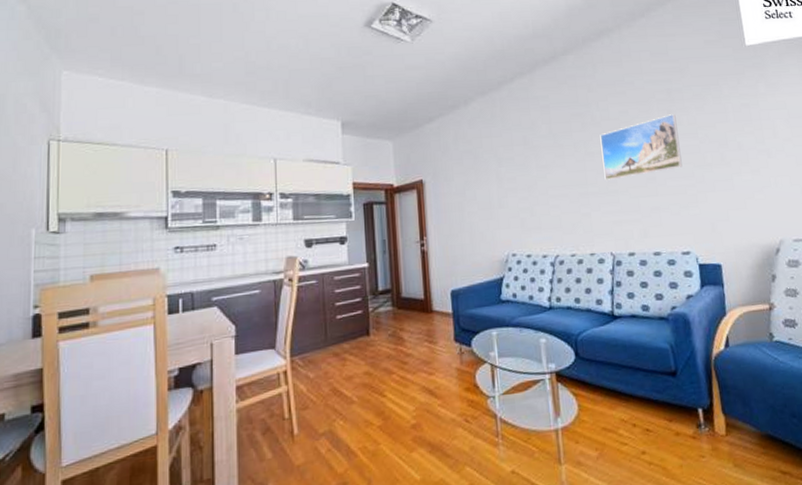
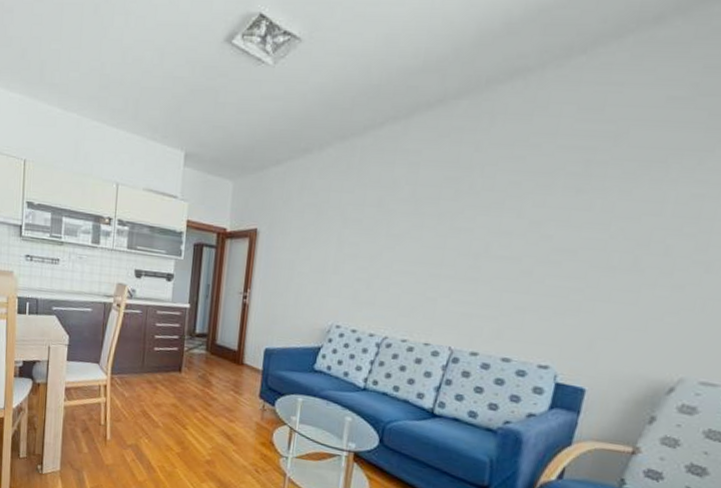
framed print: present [600,114,682,180] -> none [465,195,587,265]

